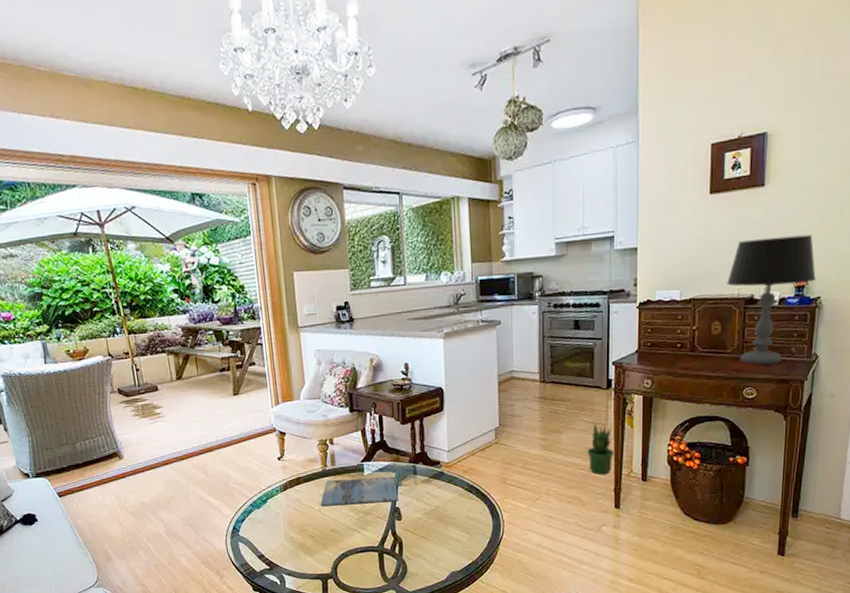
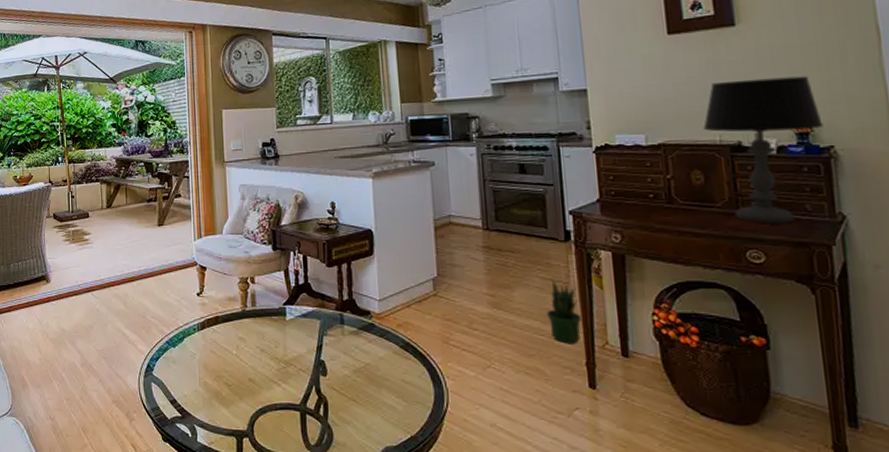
magazine: present [321,476,399,507] -> none [239,323,324,354]

